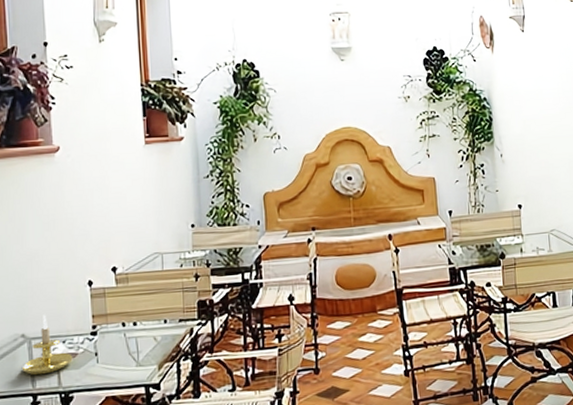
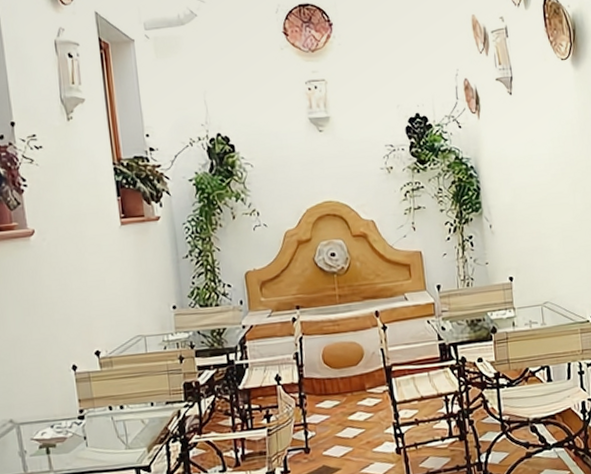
candle holder: present [22,315,73,376] -> none [12,400,62,460]

